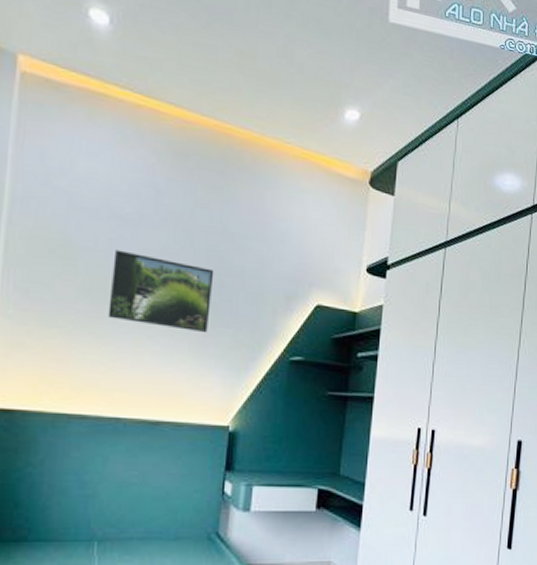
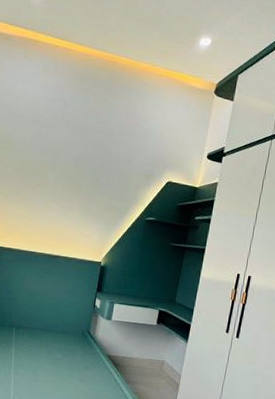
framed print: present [108,249,214,334] -> none [29,143,98,199]

